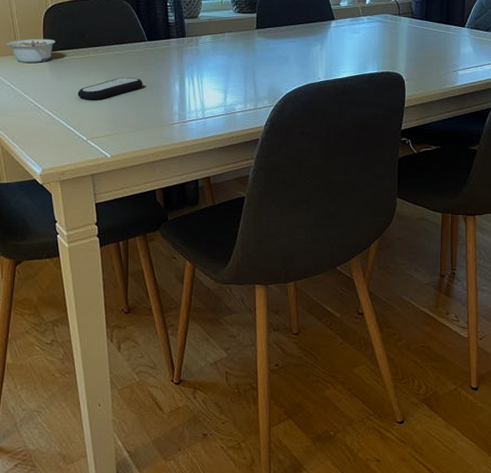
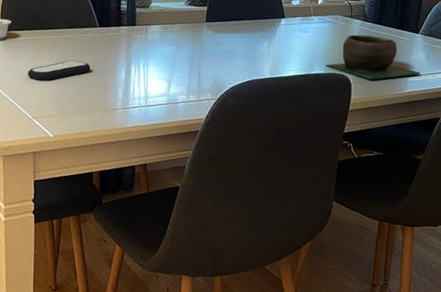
bowl: none [378,32,470,75] -> present [325,34,421,80]

